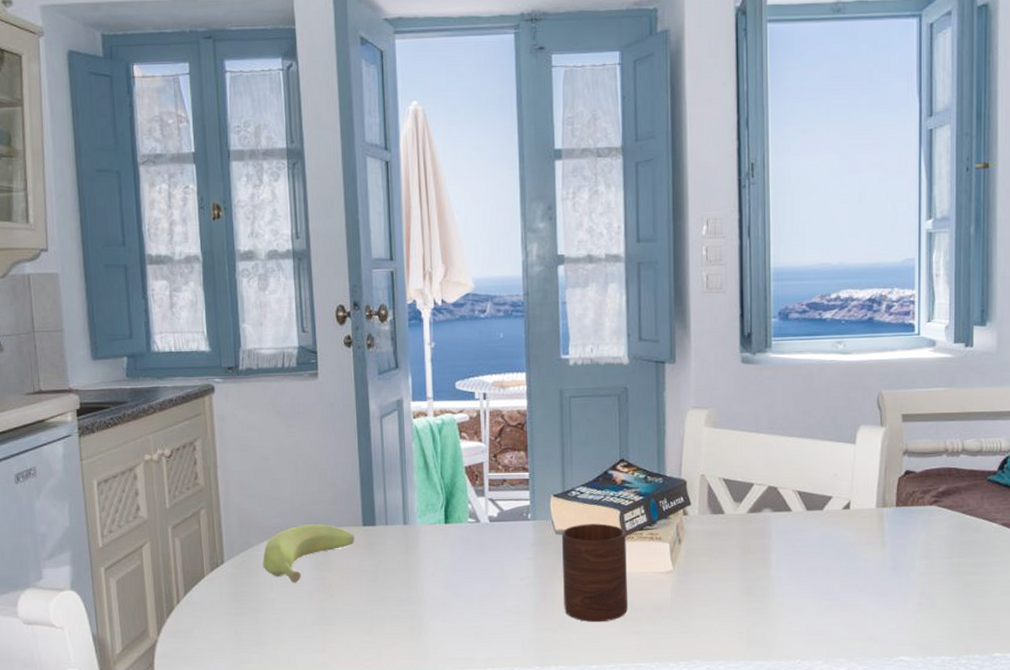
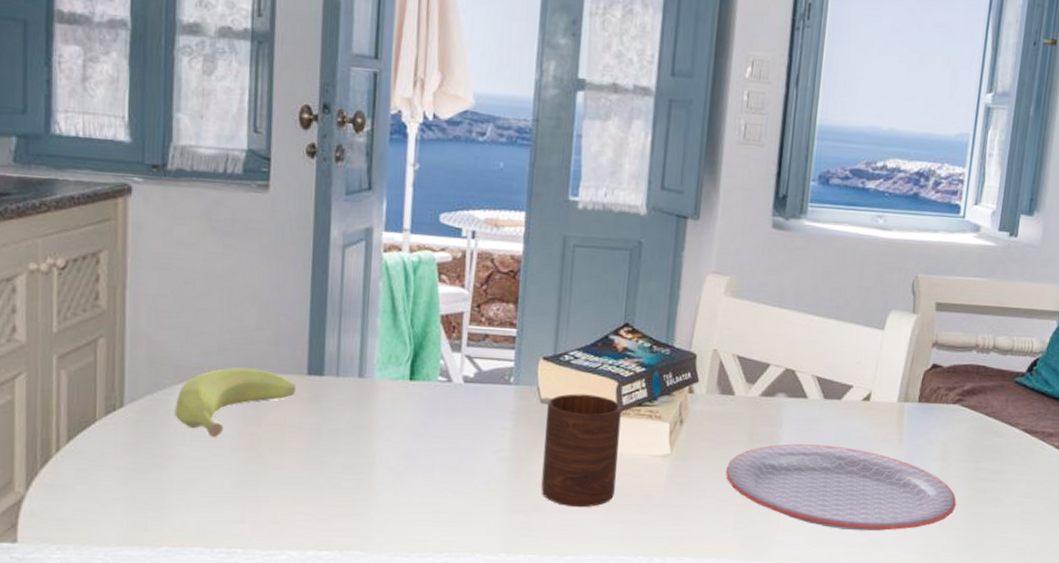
plate: none [723,552,944,628] -> present [725,443,956,532]

